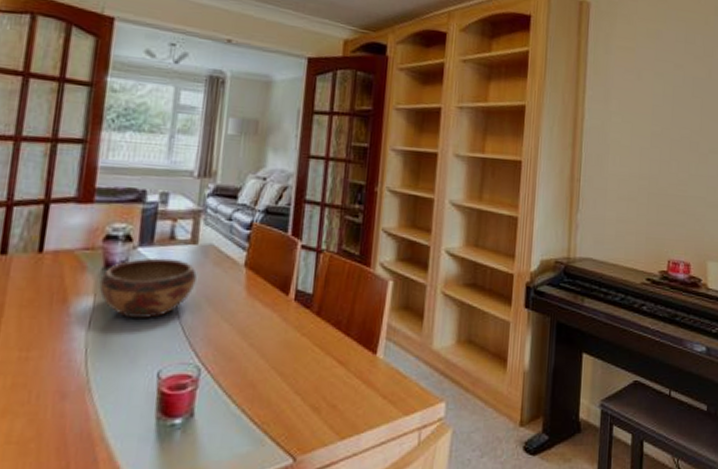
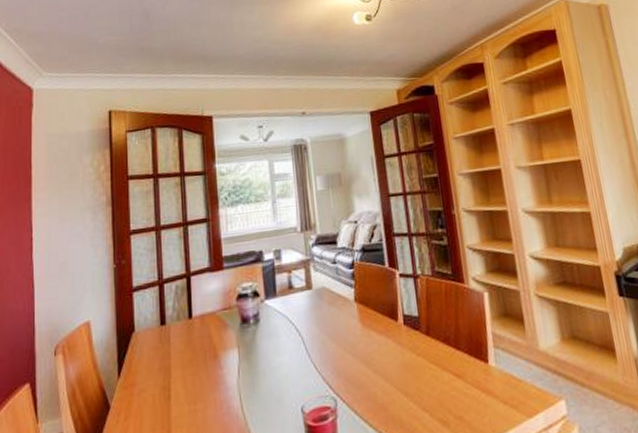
decorative bowl: present [99,258,197,319] -> none [240,305,317,364]

